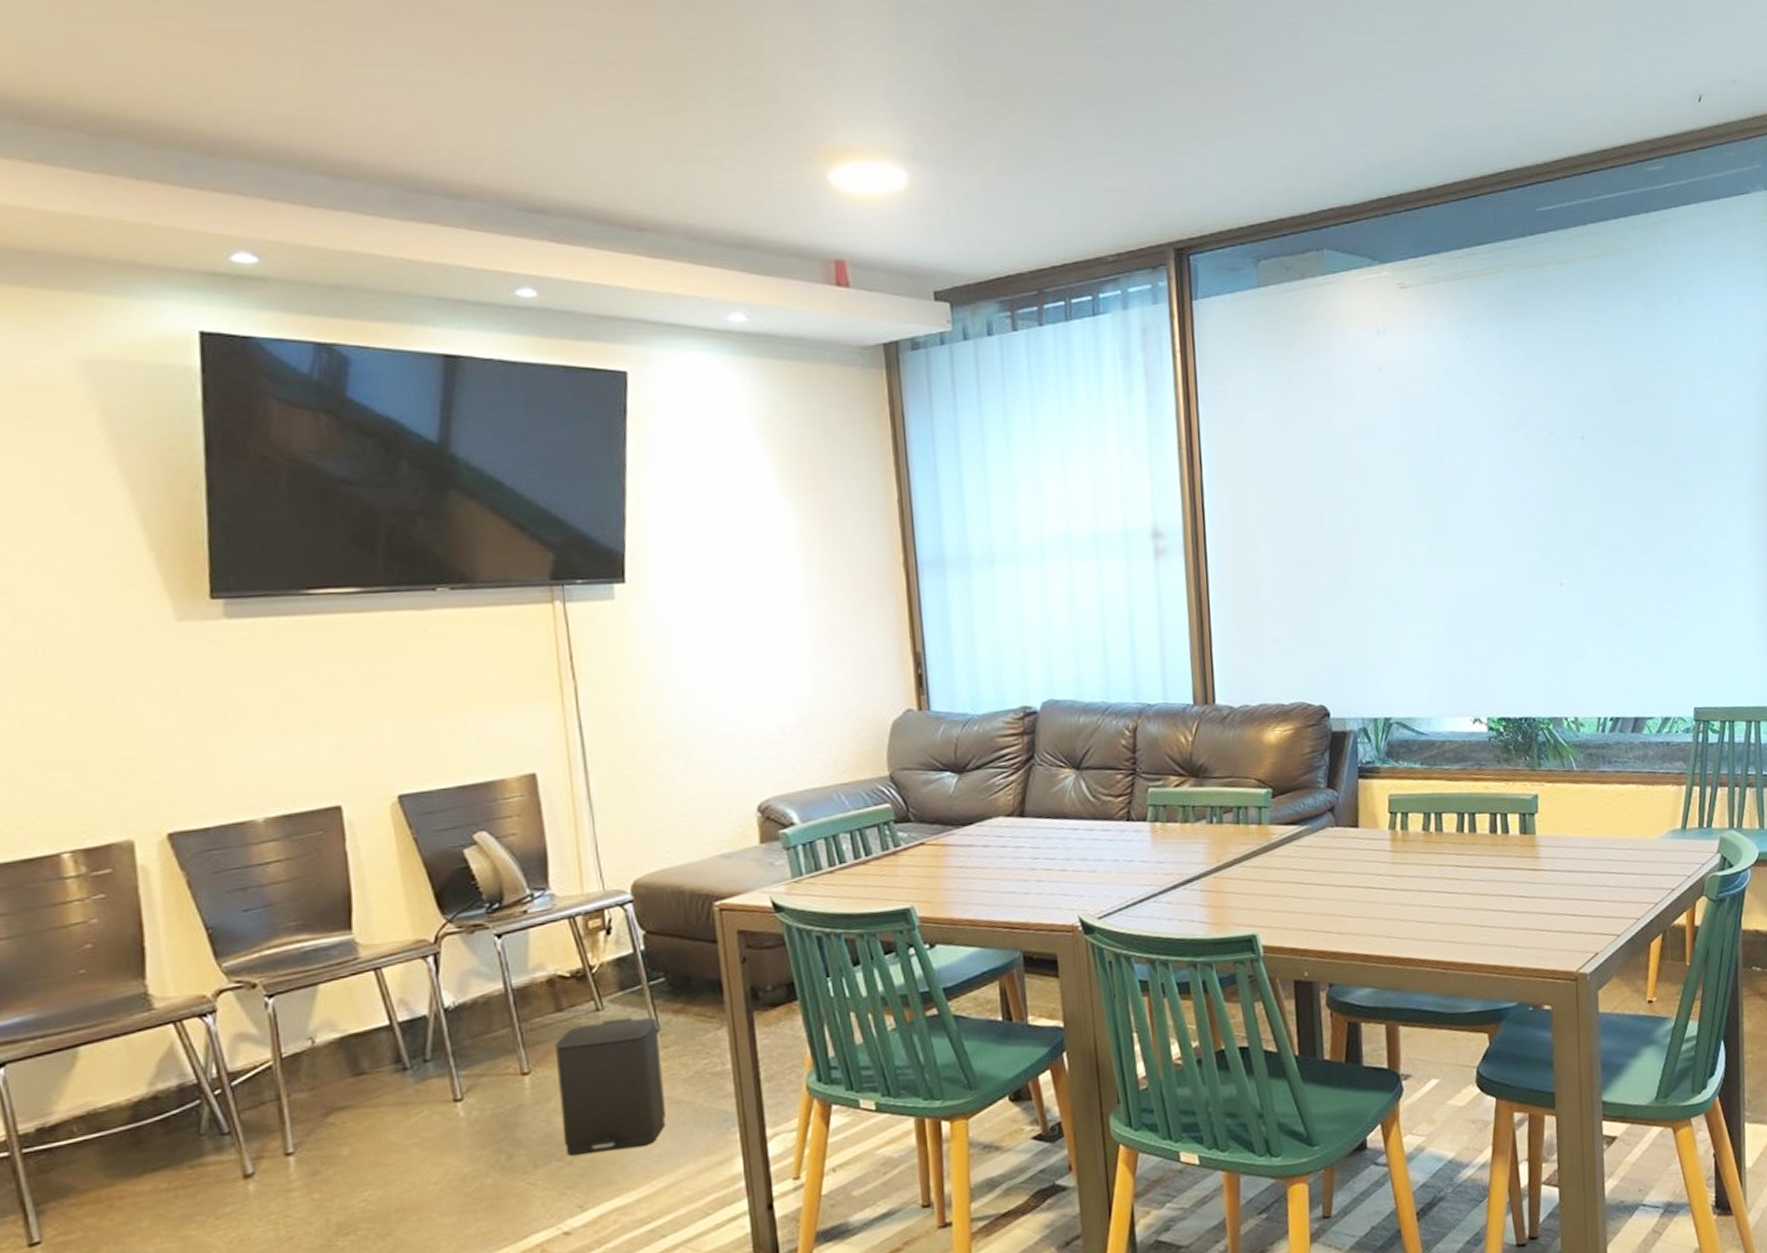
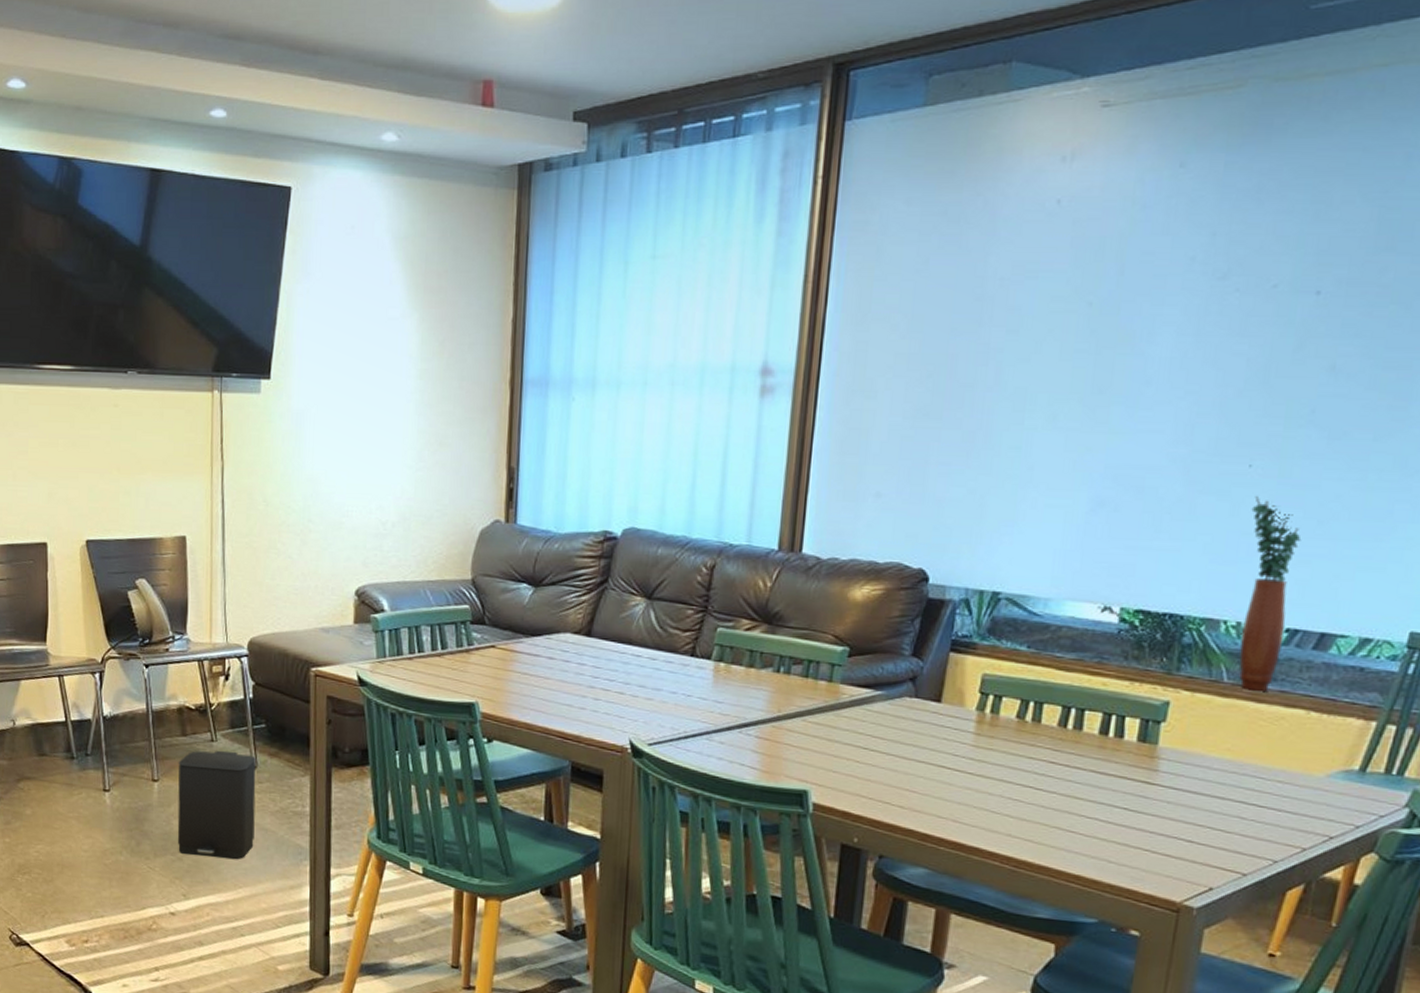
vase: none [1568,609,1610,776] -> present [1239,496,1302,693]

